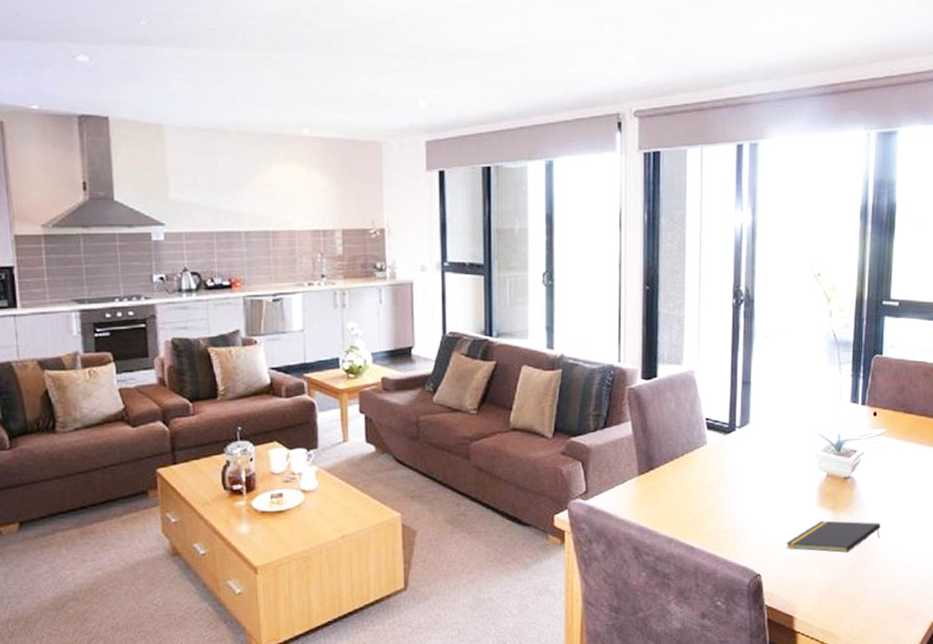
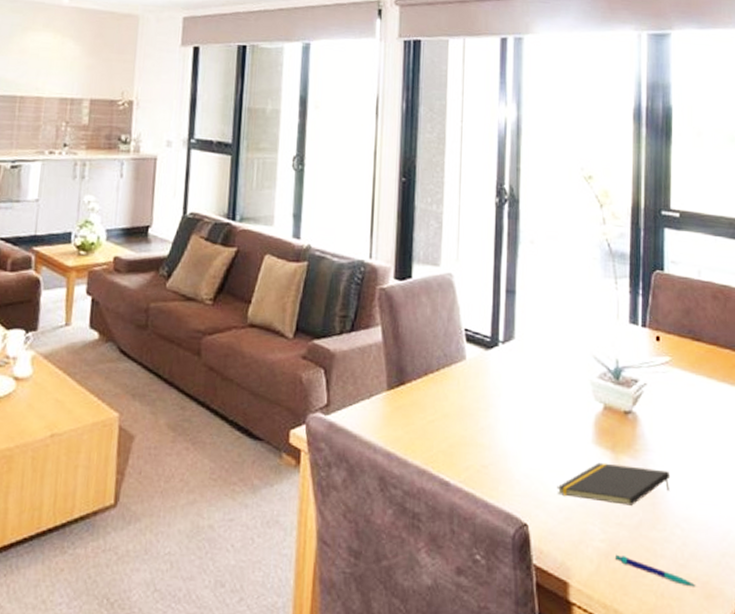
pen: none [832,591,900,611] -> present [614,554,698,588]

